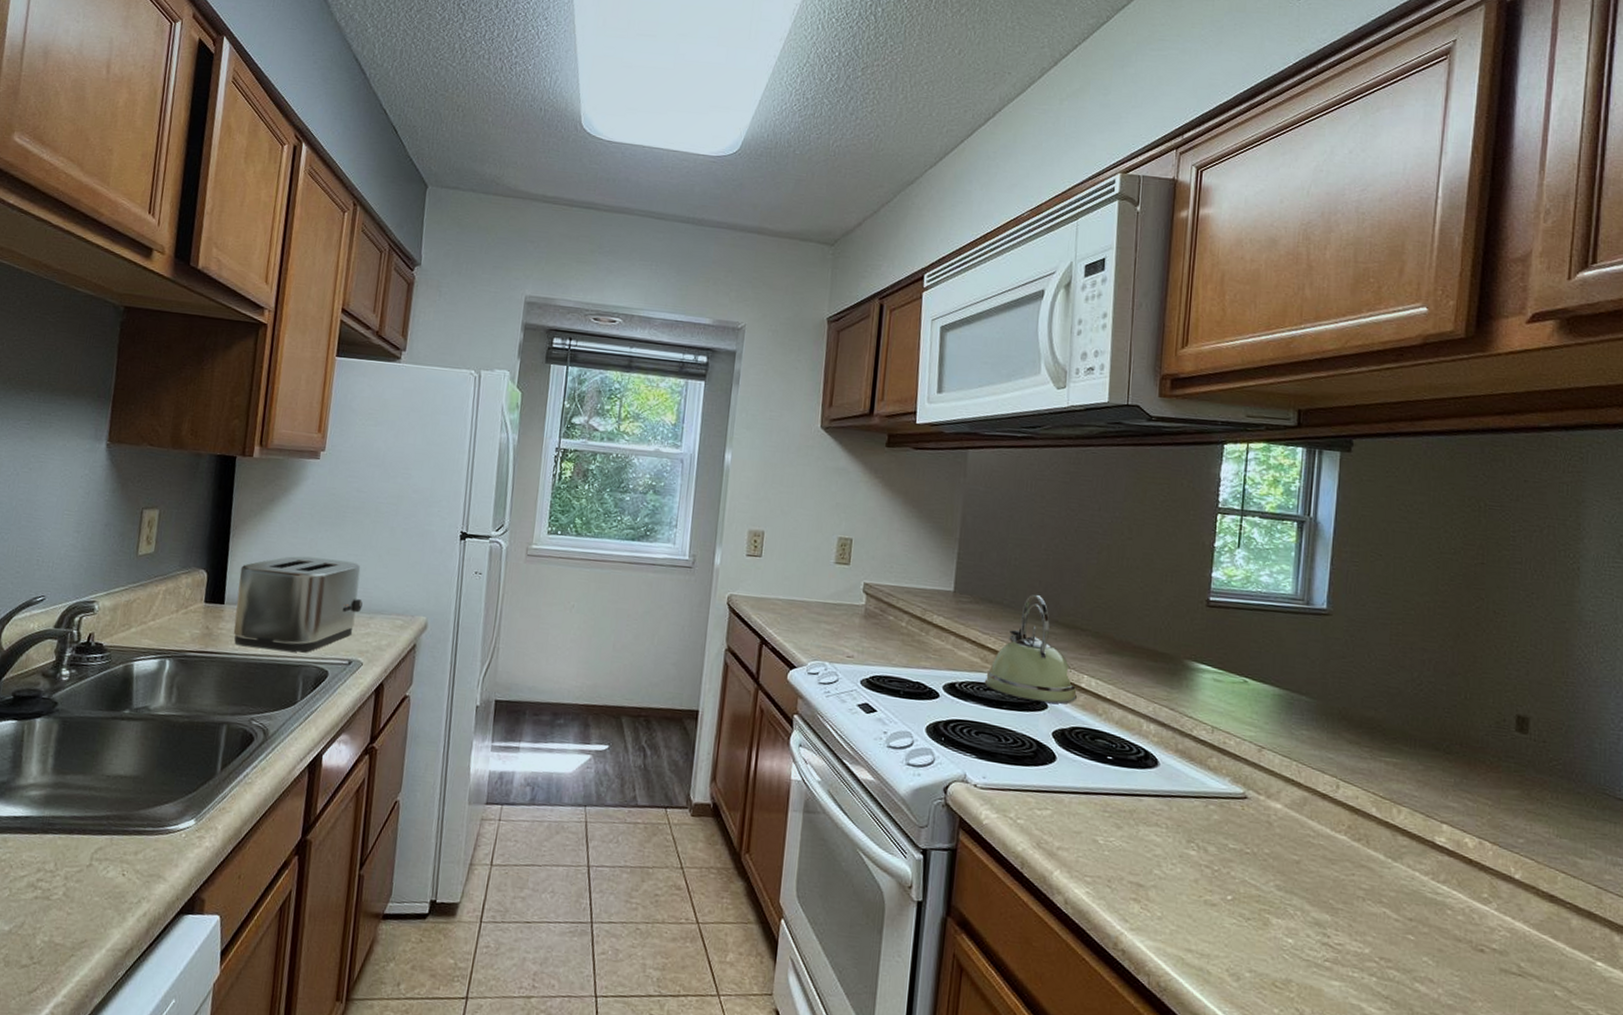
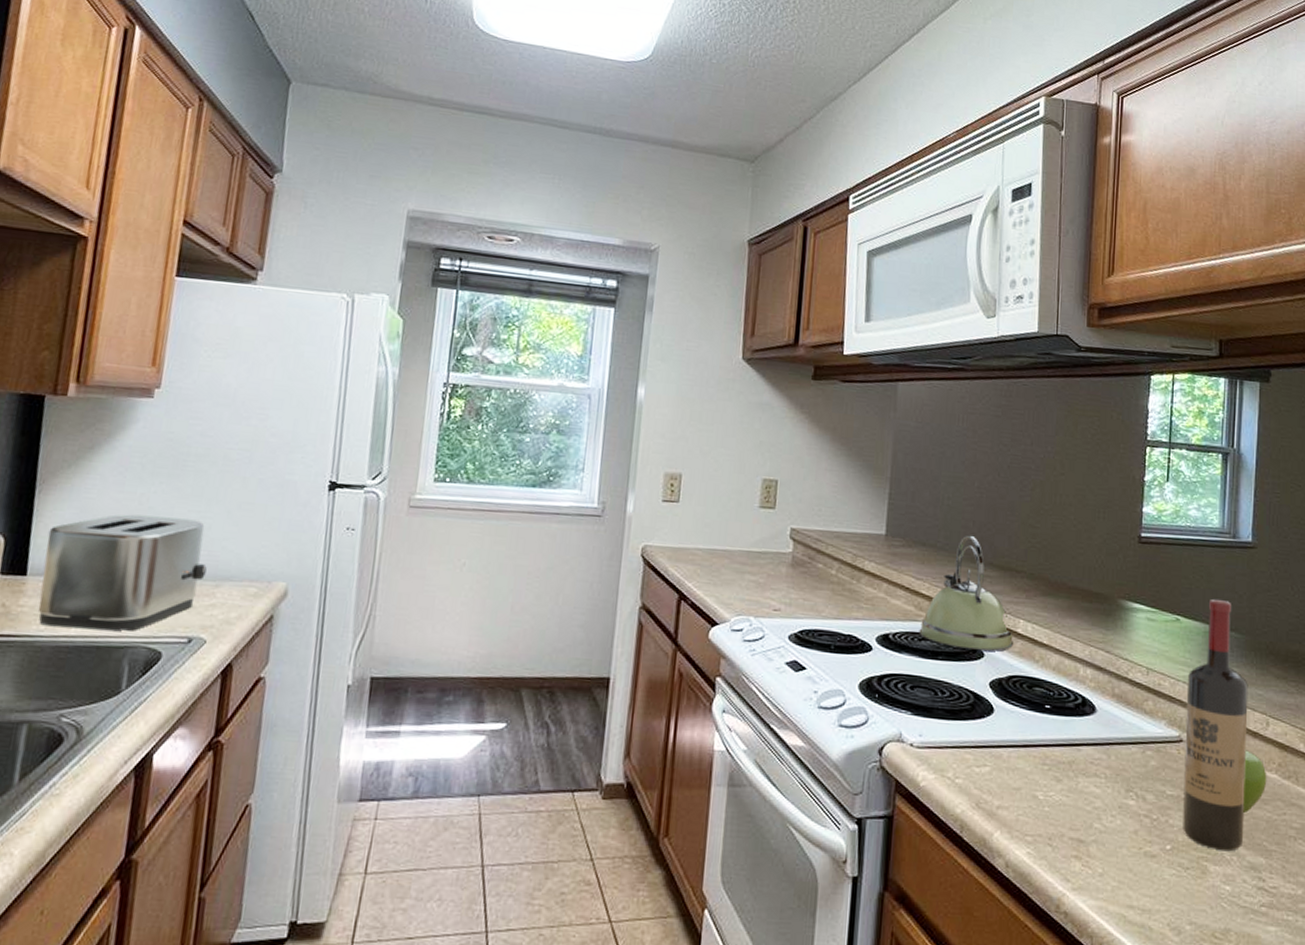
wine bottle: none [1245,663,1318,907] -> present [1183,598,1248,852]
fruit: none [1309,810,1336,871] -> present [1243,750,1267,813]

